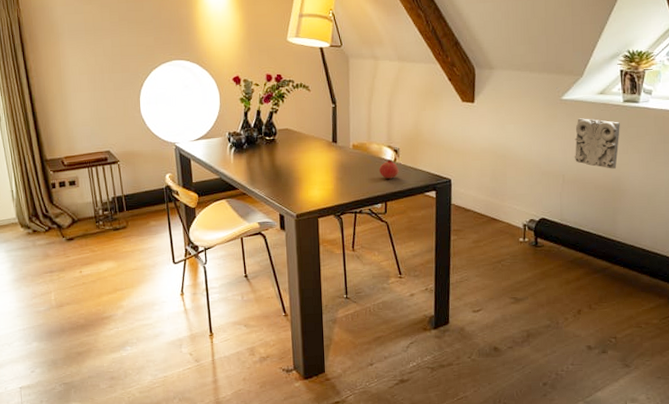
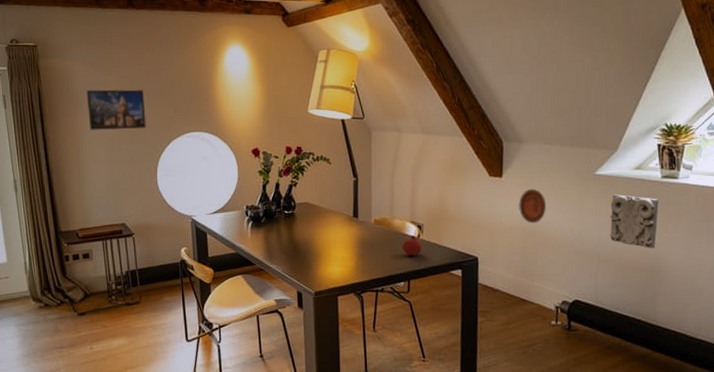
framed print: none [67,18,128,59] -> present [86,89,146,130]
decorative plate: none [490,113,516,147] -> present [519,188,547,224]

